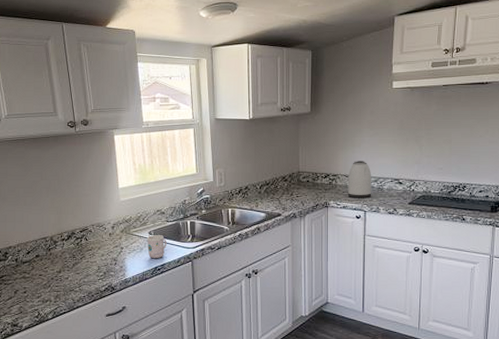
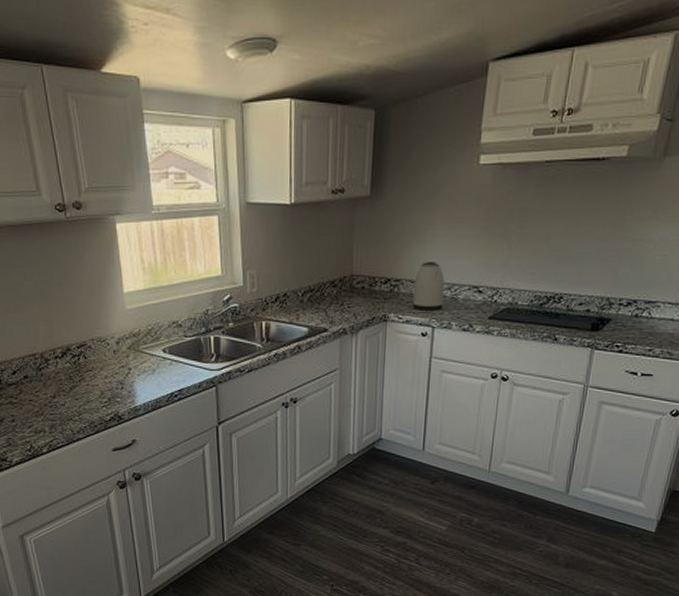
mug: present [147,234,167,259] -> none [161,352,185,383]

